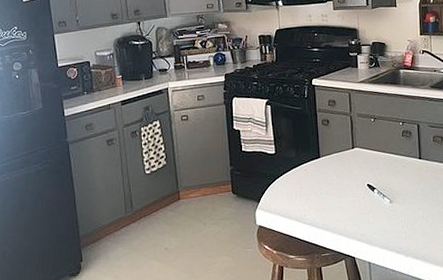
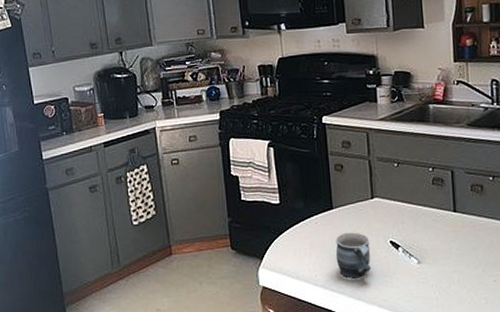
mug: none [322,177,351,218] -> present [335,232,371,280]

